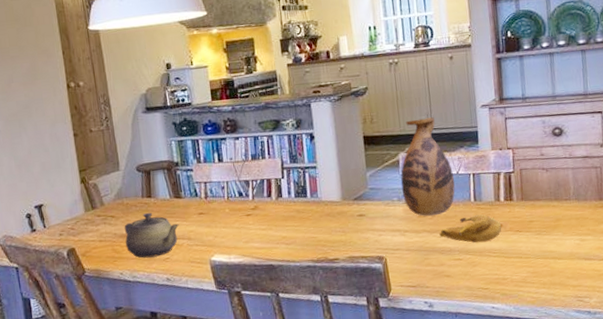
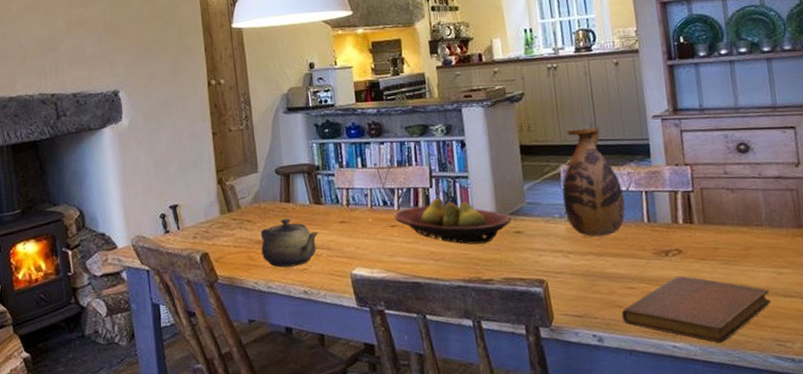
fruit bowl: none [249,187,356,229] -> present [394,197,512,245]
banana: present [439,214,502,243] -> none [608,237,682,270]
notebook: none [449,246,574,302] -> present [621,276,771,343]

